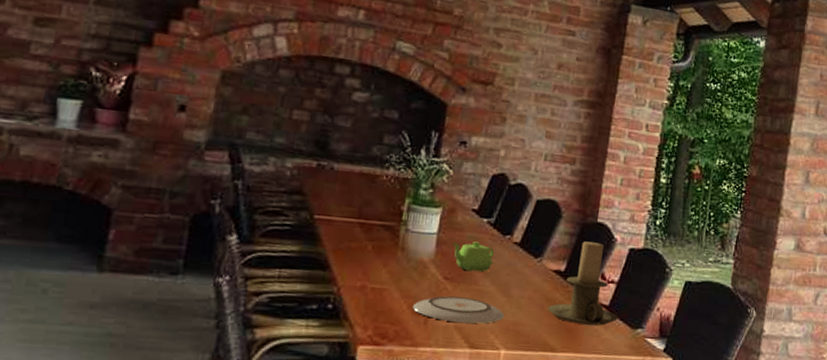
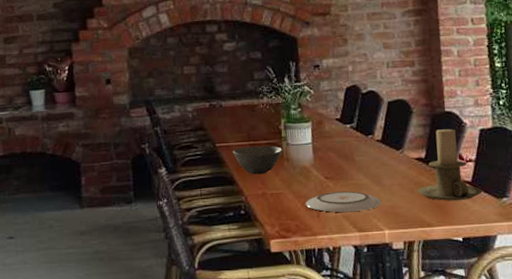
bowl: none [334,224,399,263] -> present [232,145,283,175]
teapot: present [452,241,494,273] -> none [325,144,363,170]

